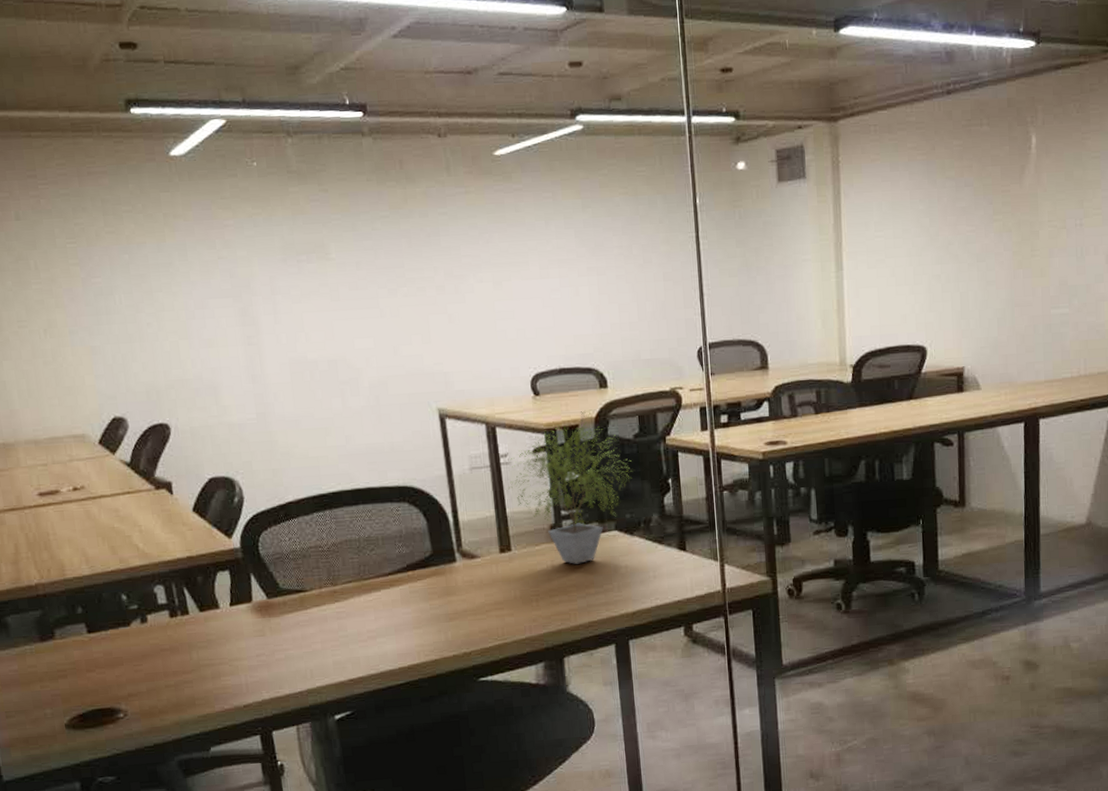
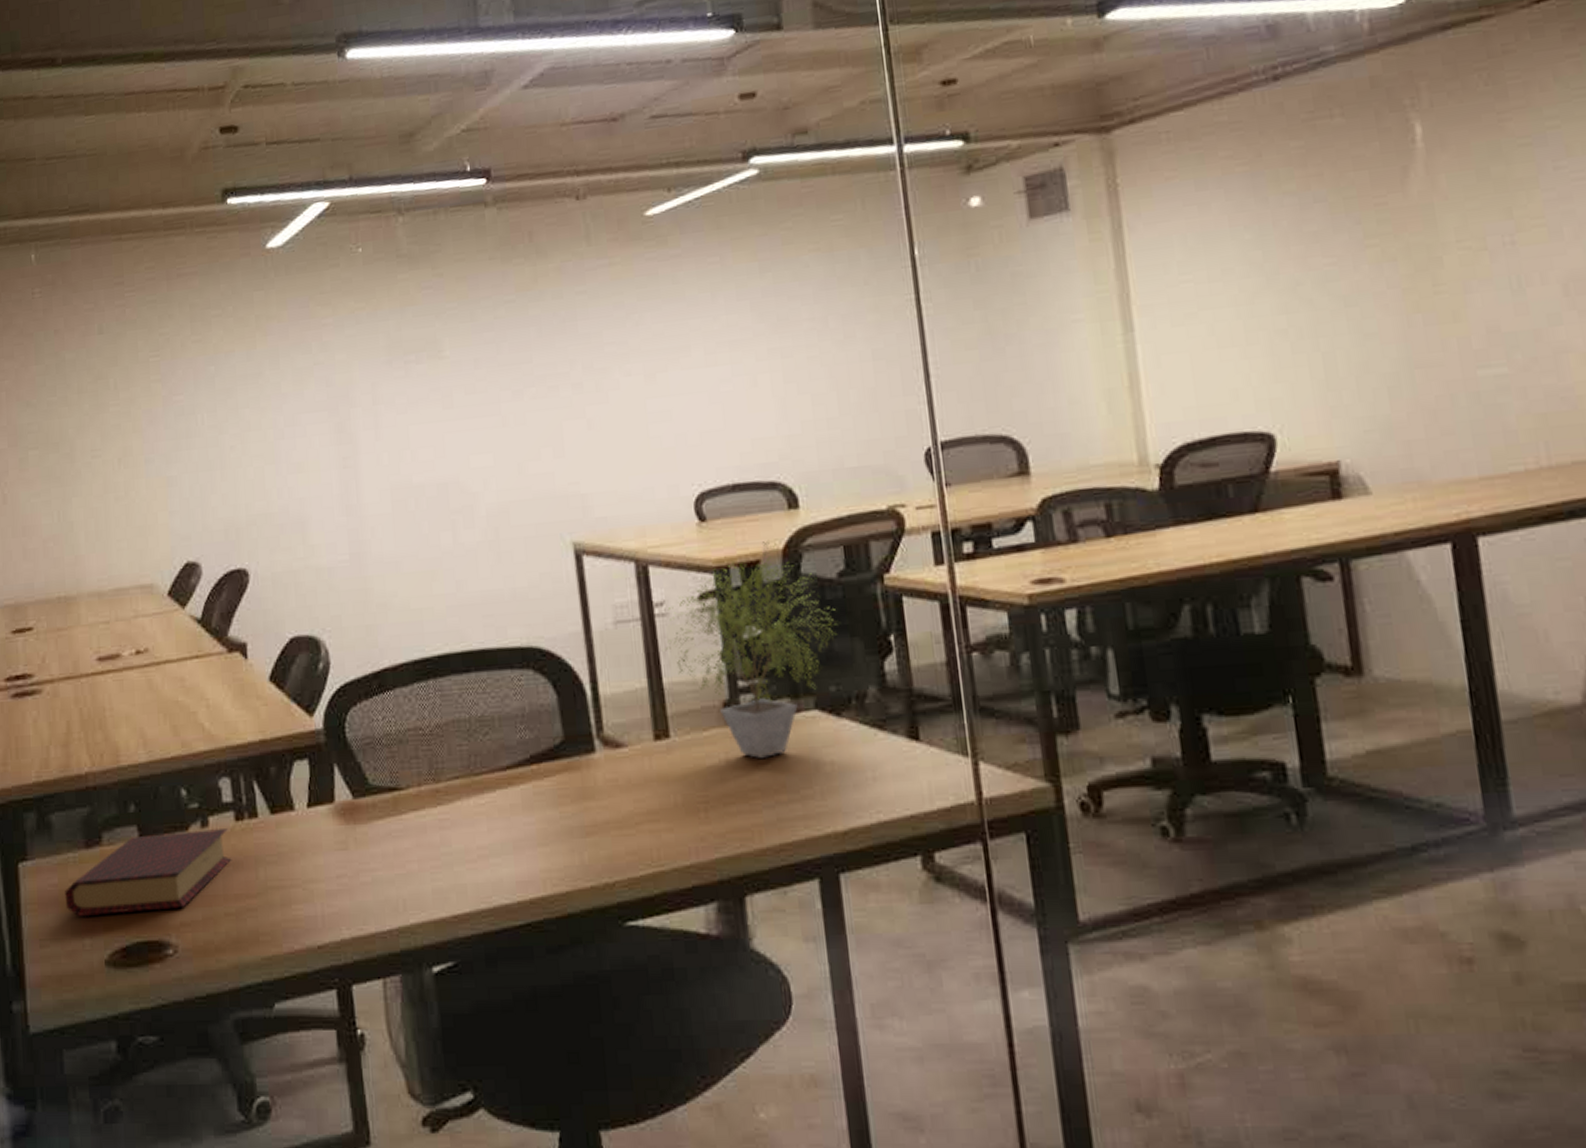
book: none [25,623,169,693] -> present [65,829,232,916]

